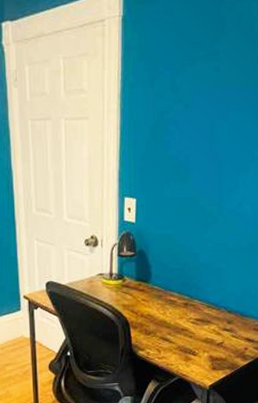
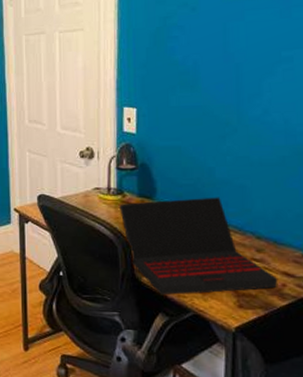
laptop: none [120,279,242,365] -> present [119,197,278,296]

